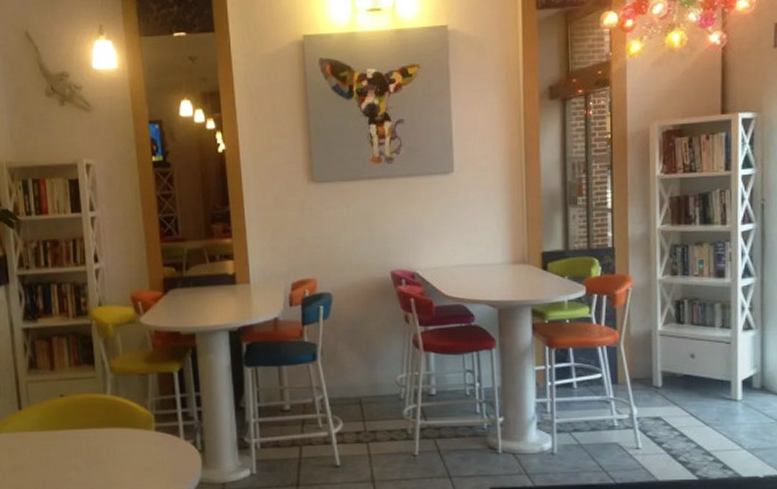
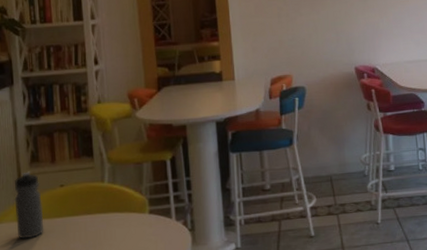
water bottle: none [13,379,44,451] -> present [14,171,44,239]

